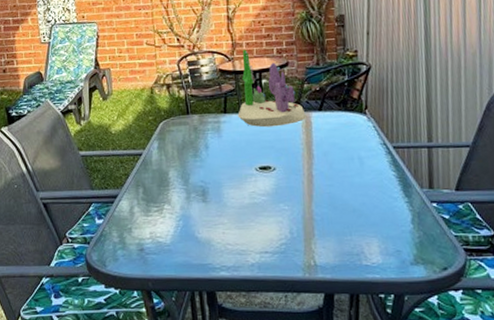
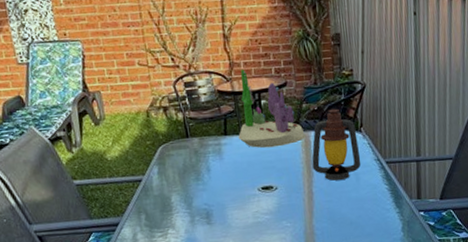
lantern: none [312,89,366,164] -> present [312,108,361,181]

